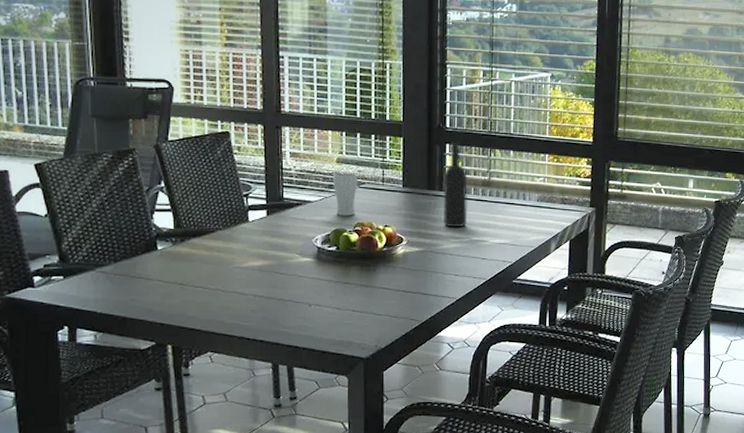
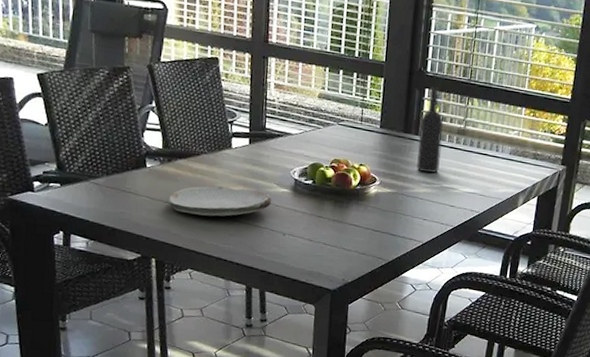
plate: none [182,261,295,294] -> present [167,185,272,217]
drinking glass: present [333,173,357,216] -> none [313,108,338,152]

